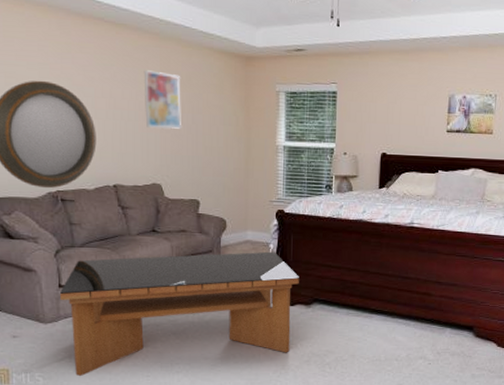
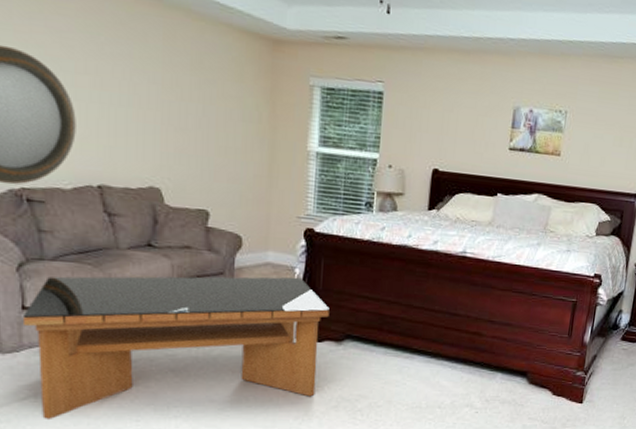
wall art: present [143,70,181,129] -> none [141,44,189,122]

